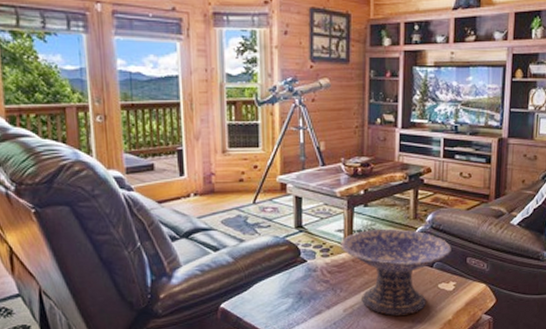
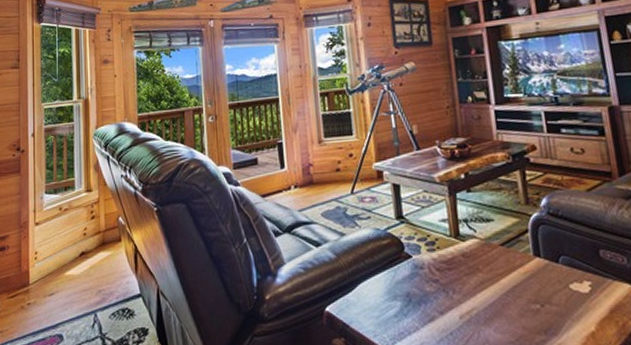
decorative bowl: present [340,228,451,316] -> none [446,216,578,325]

